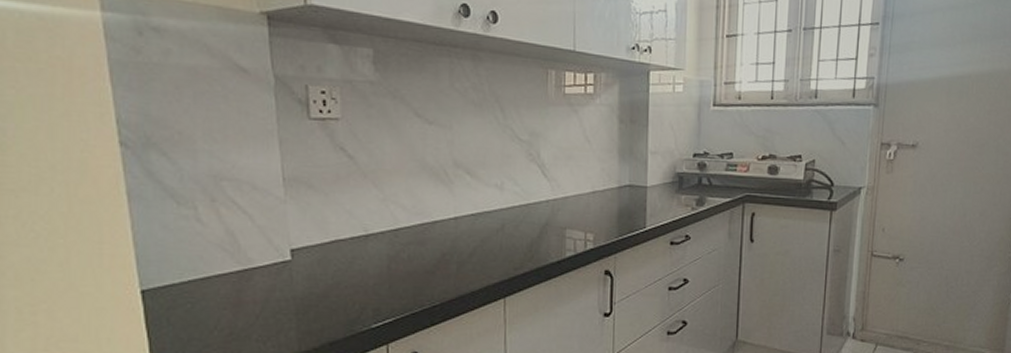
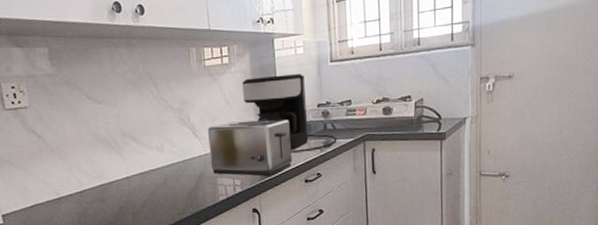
toaster: none [559,163,659,233] -> present [207,119,293,177]
coffee maker: none [607,113,713,209] -> present [242,73,337,153]

